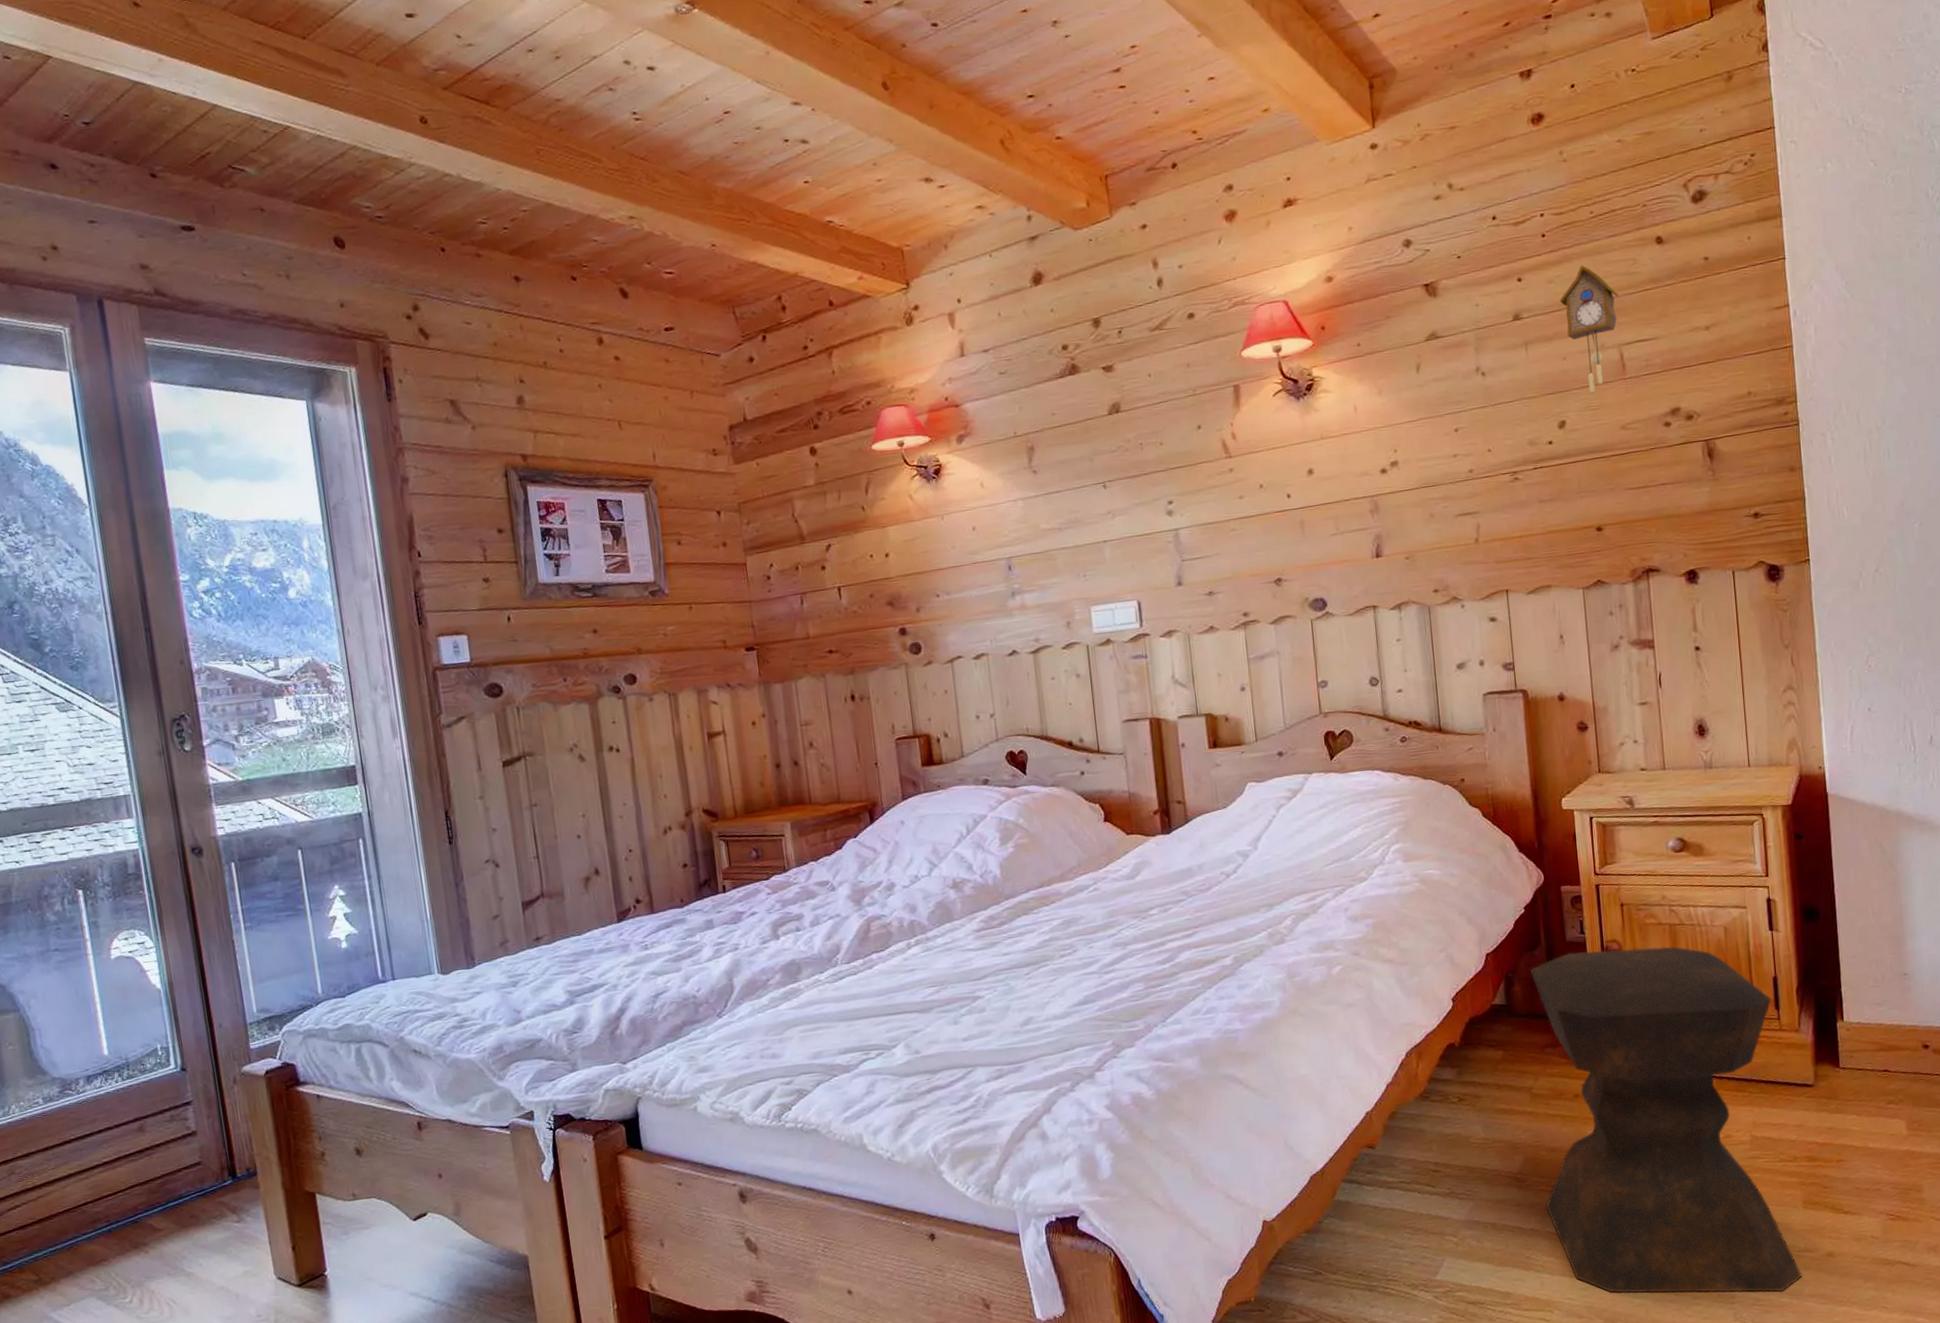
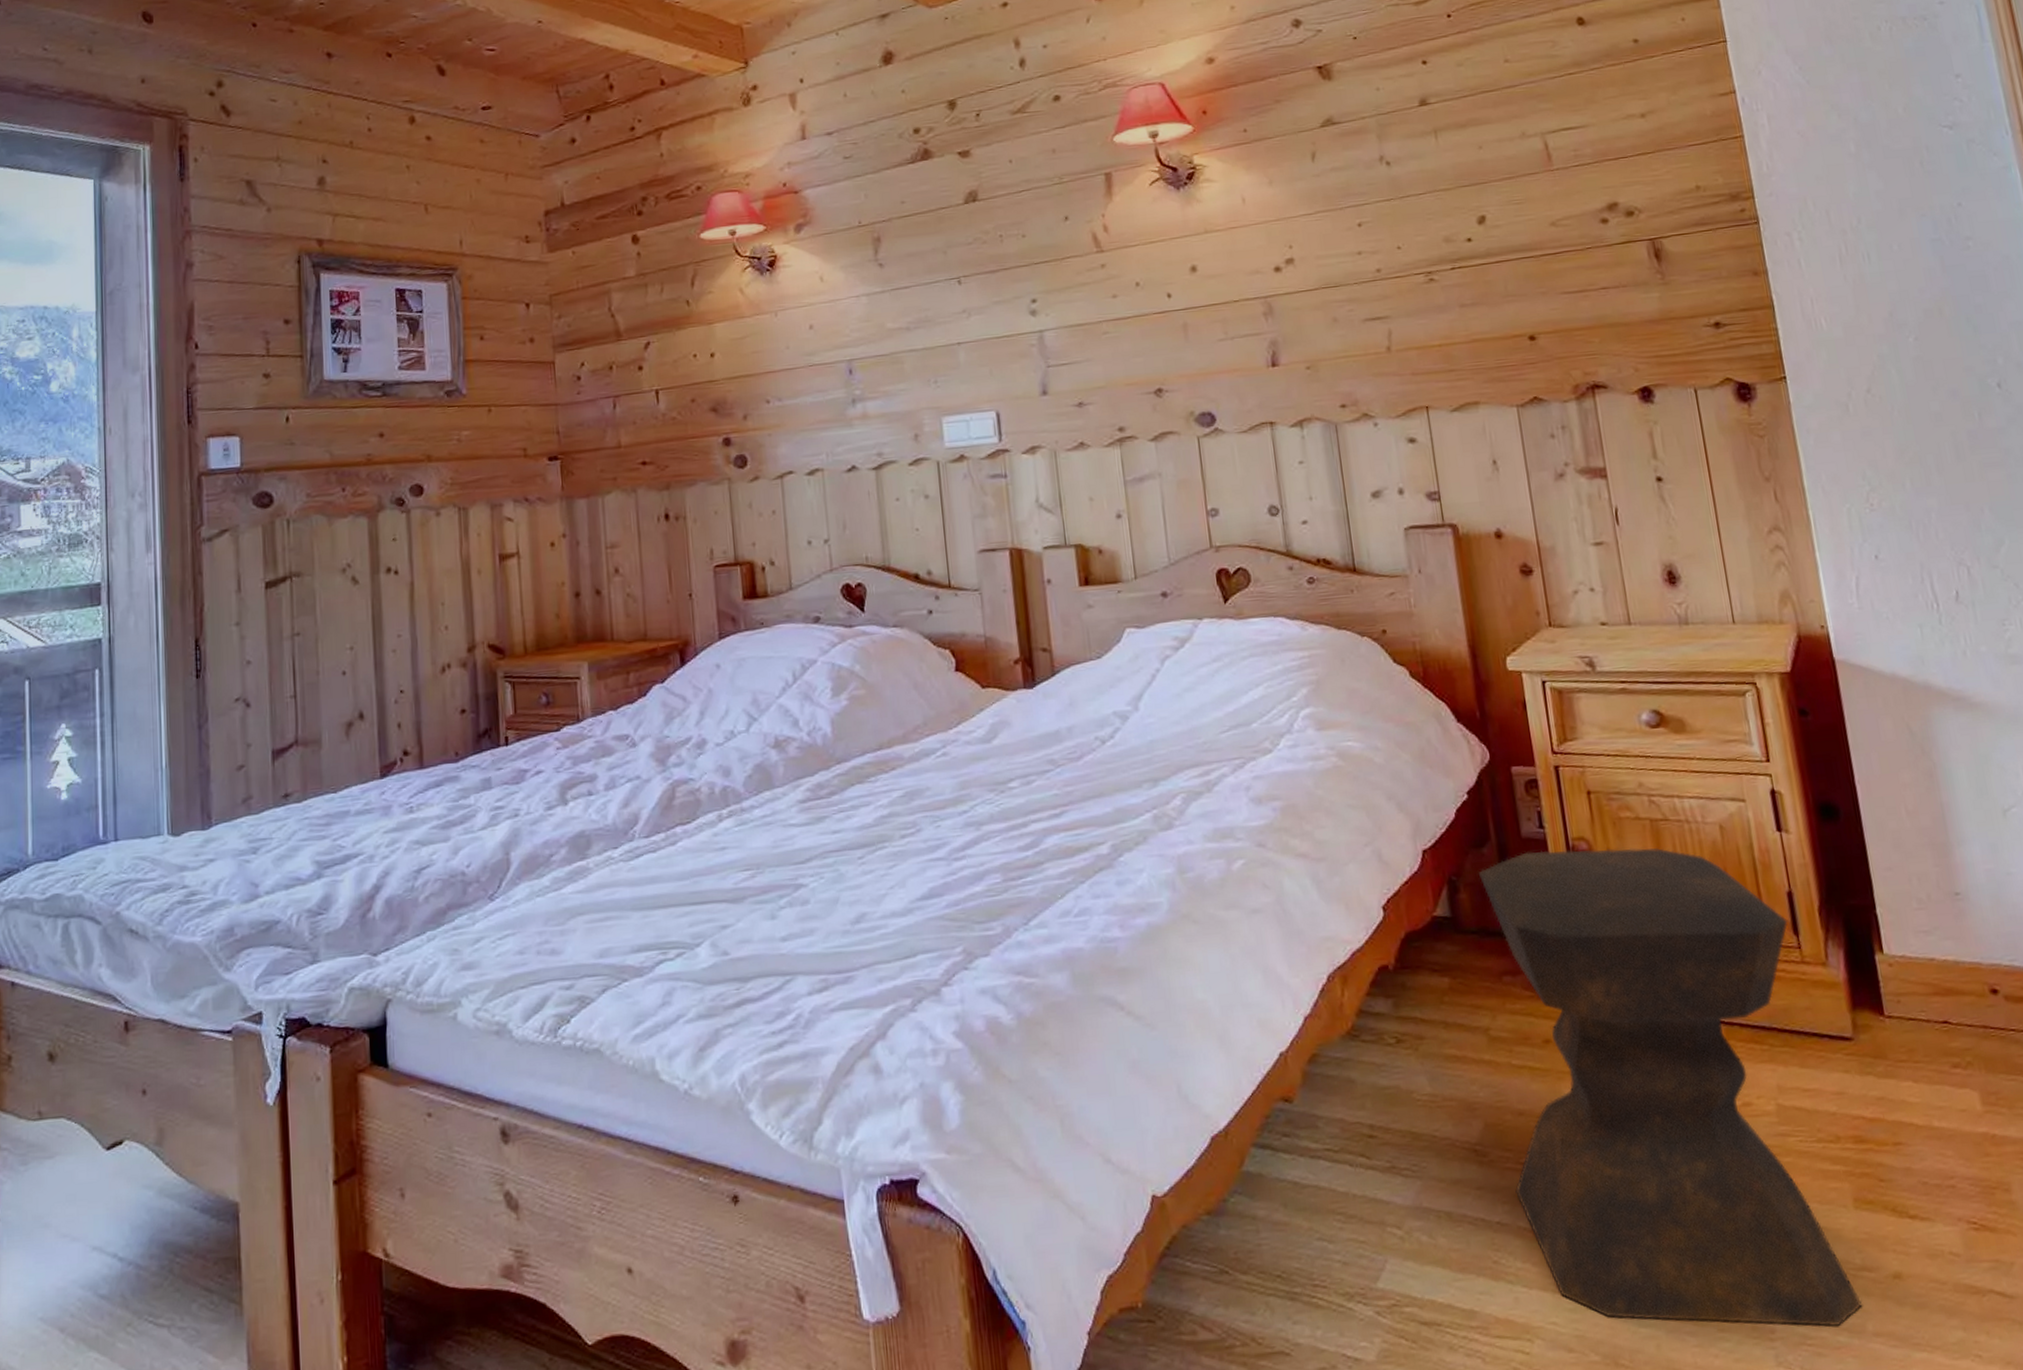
cuckoo clock: present [1559,266,1618,395] -> none [1470,48,1538,187]

